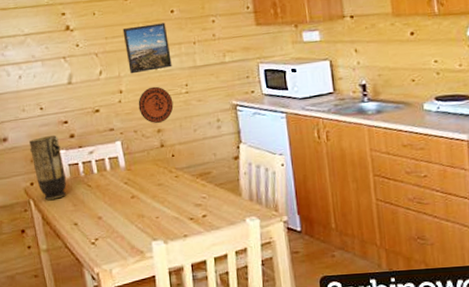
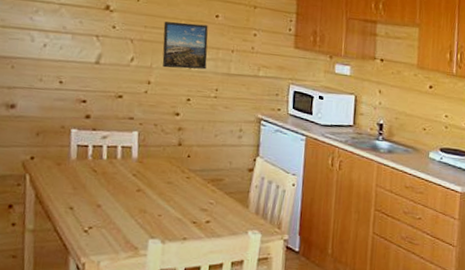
vase: present [29,134,66,200] -> none [37,111,73,178]
decorative plate: present [138,86,174,123] -> none [163,84,200,121]

